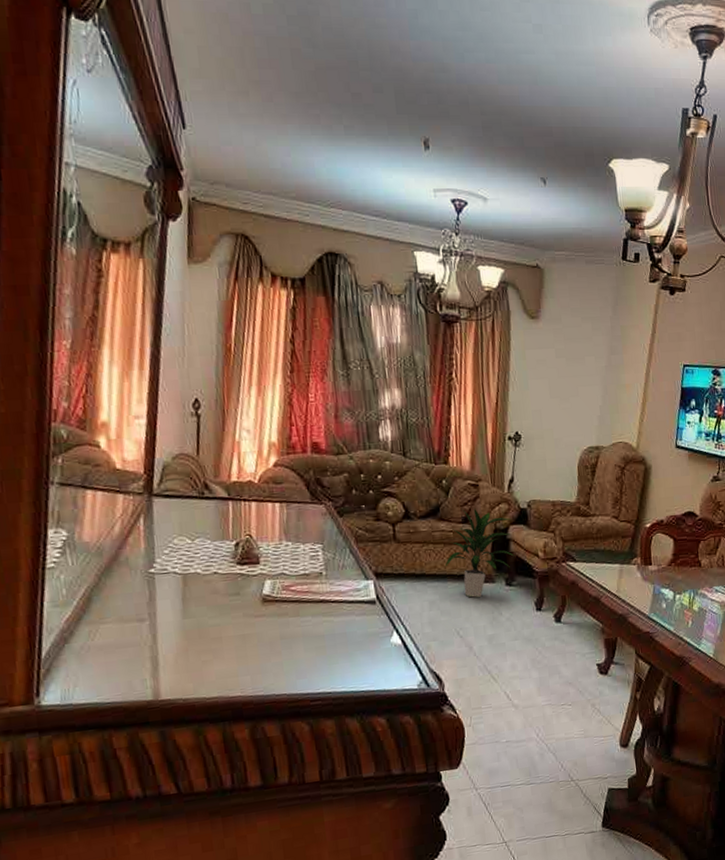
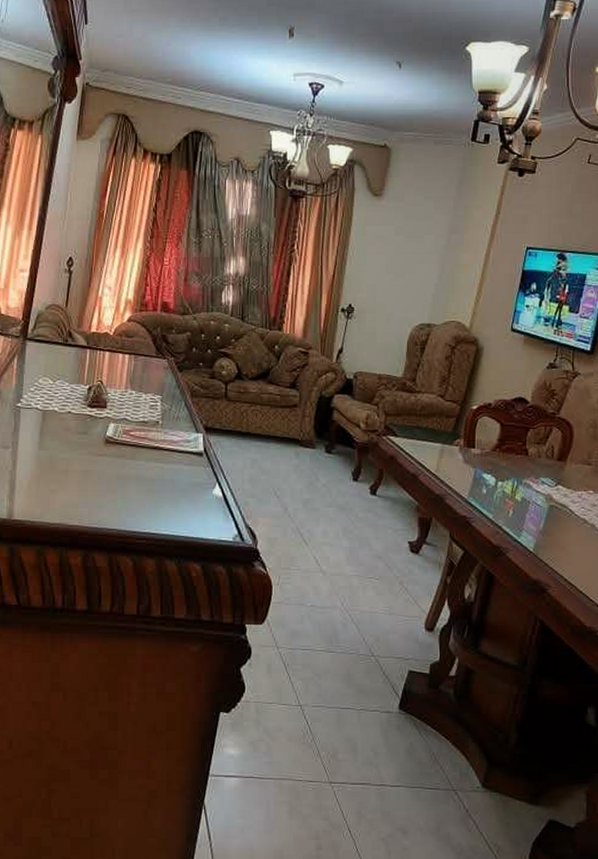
indoor plant: present [444,508,514,598] -> none [269,374,337,462]

